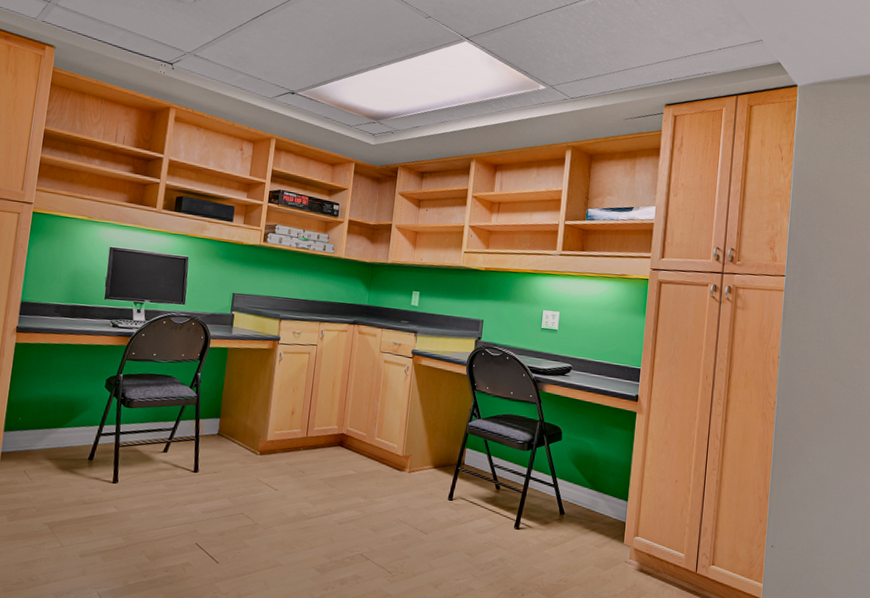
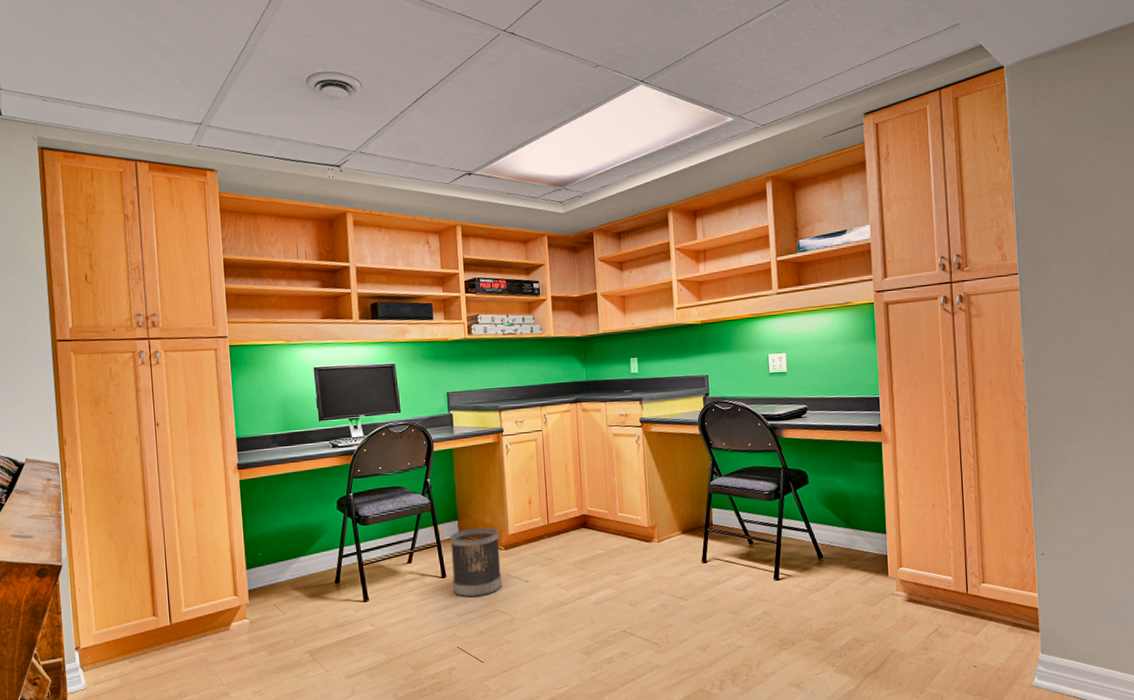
wastebasket: none [202,428,257,497] -> present [449,527,502,598]

